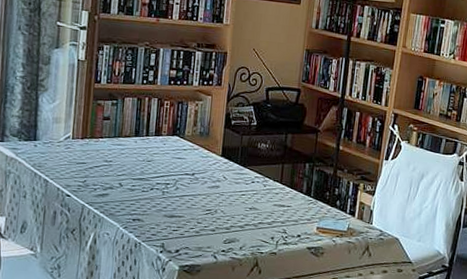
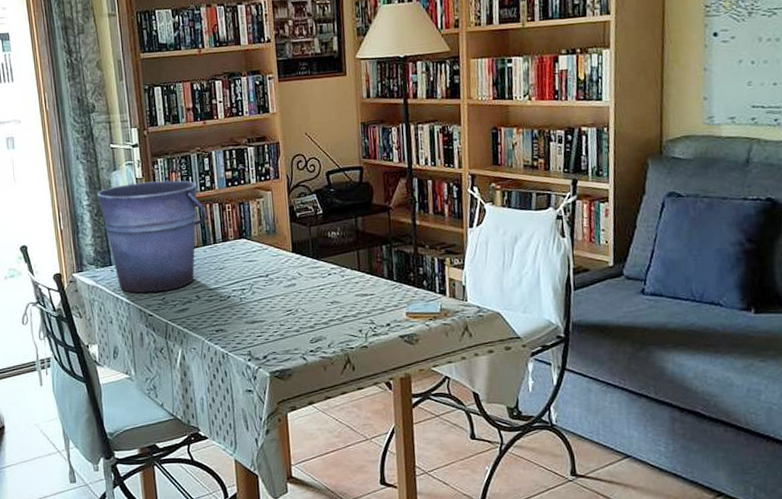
bucket: none [33,63,144,175] -> present [97,180,207,293]

